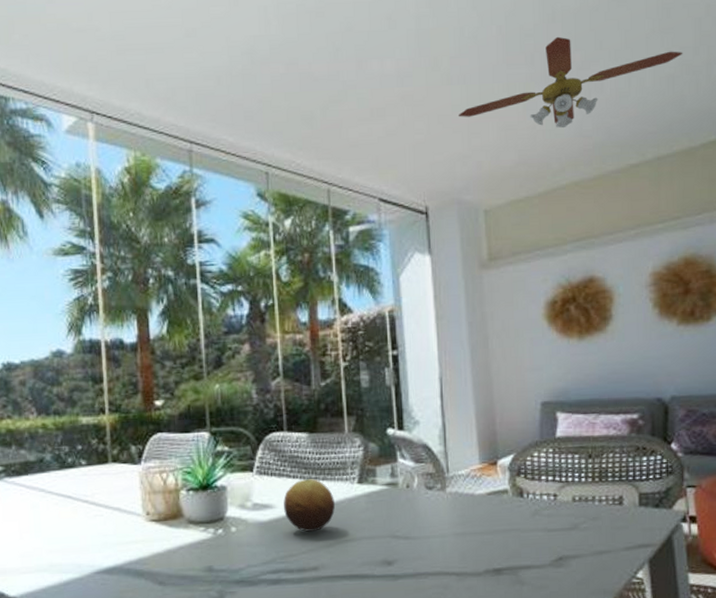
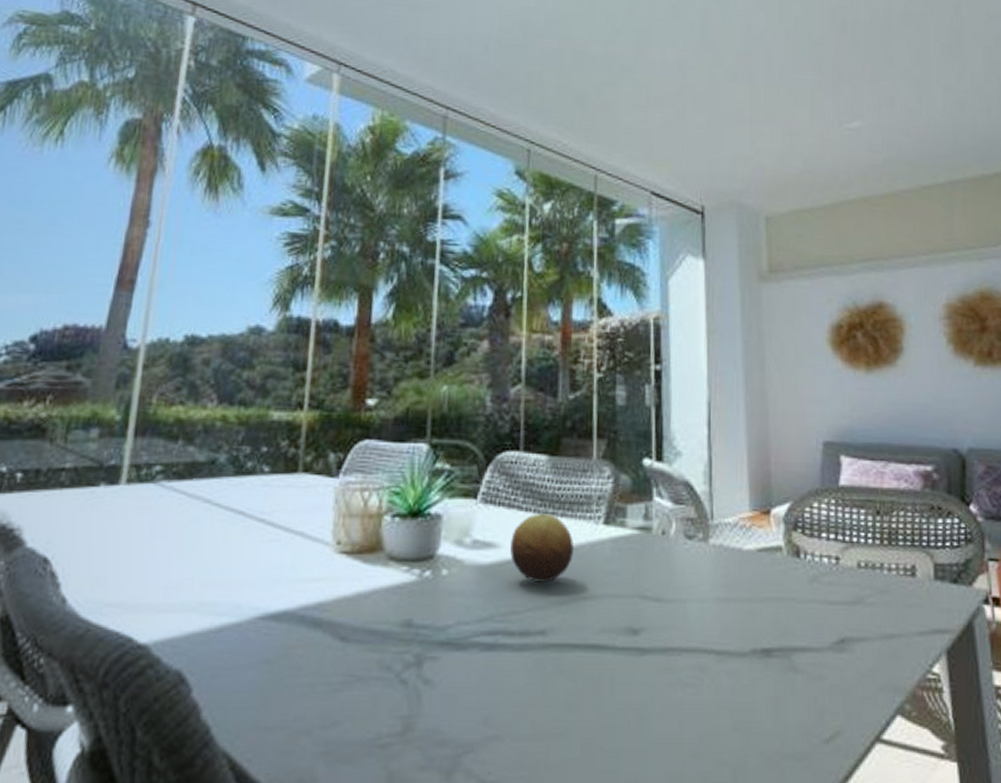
ceiling fan: present [459,36,683,129] -> none [742,47,974,140]

